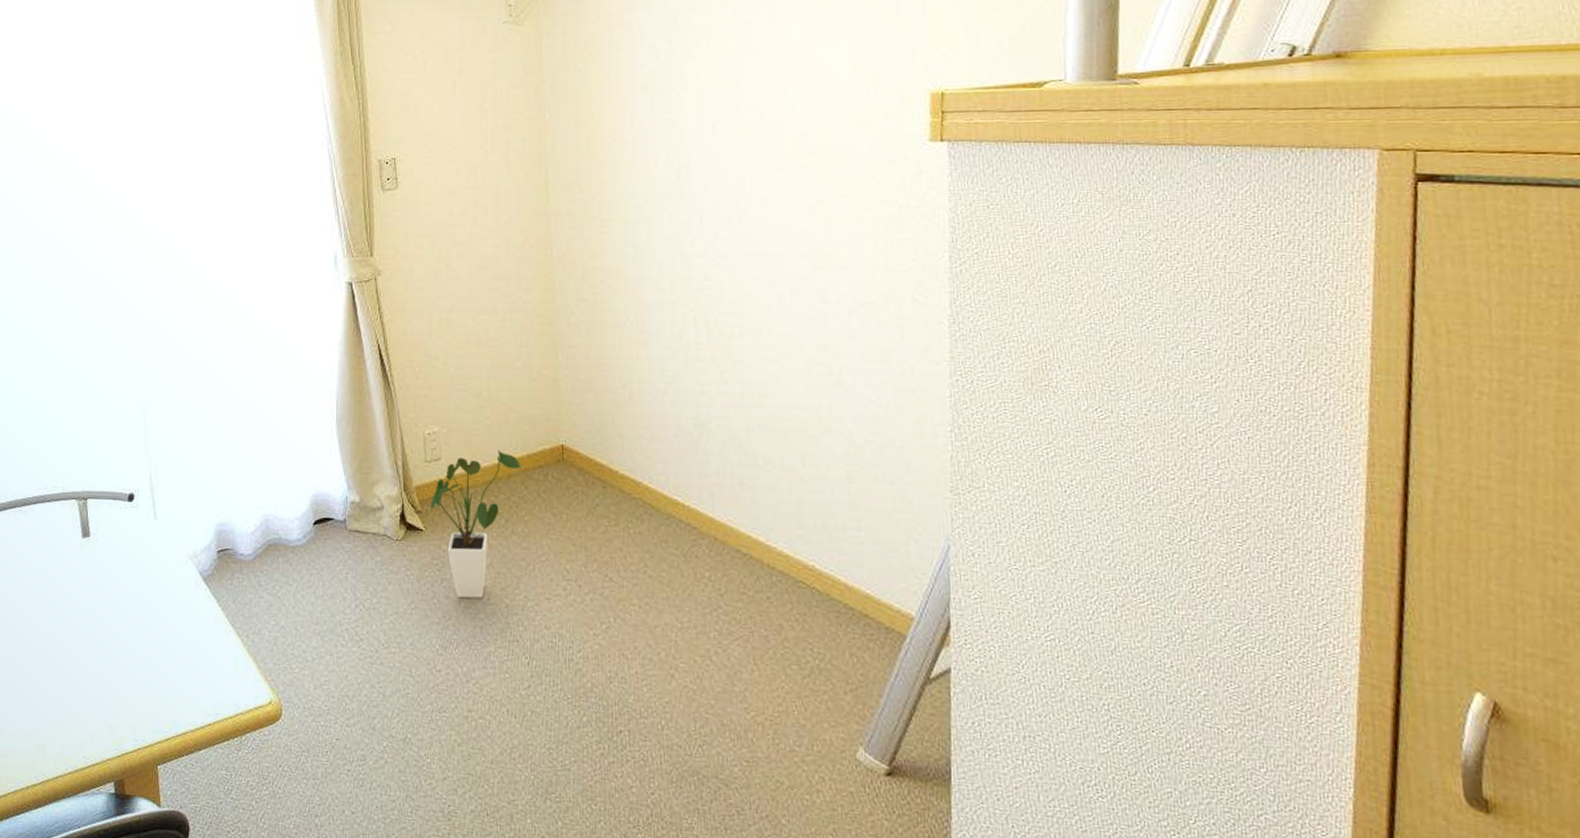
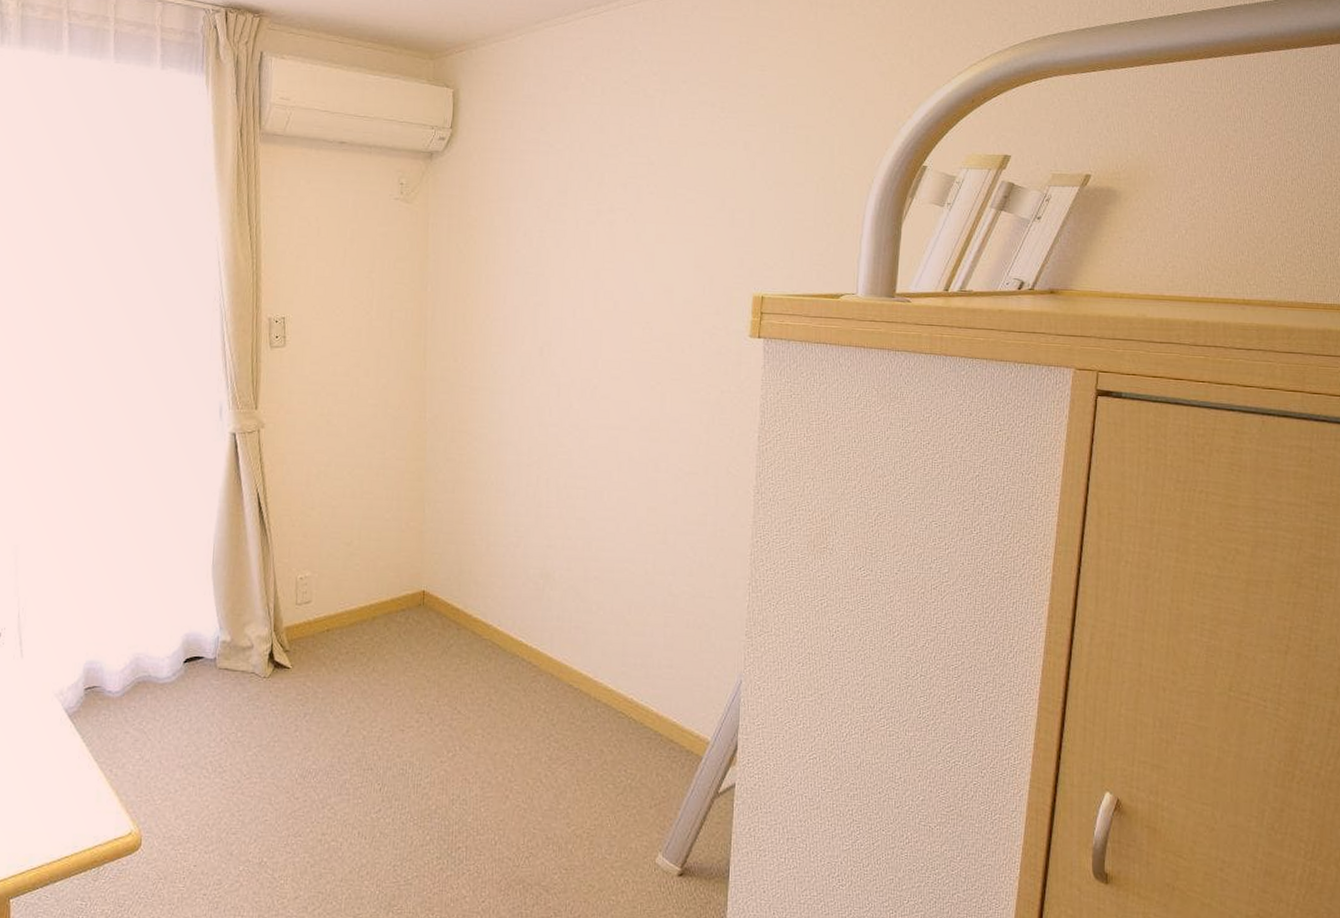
house plant: present [429,449,521,599] -> none [297,594,385,731]

